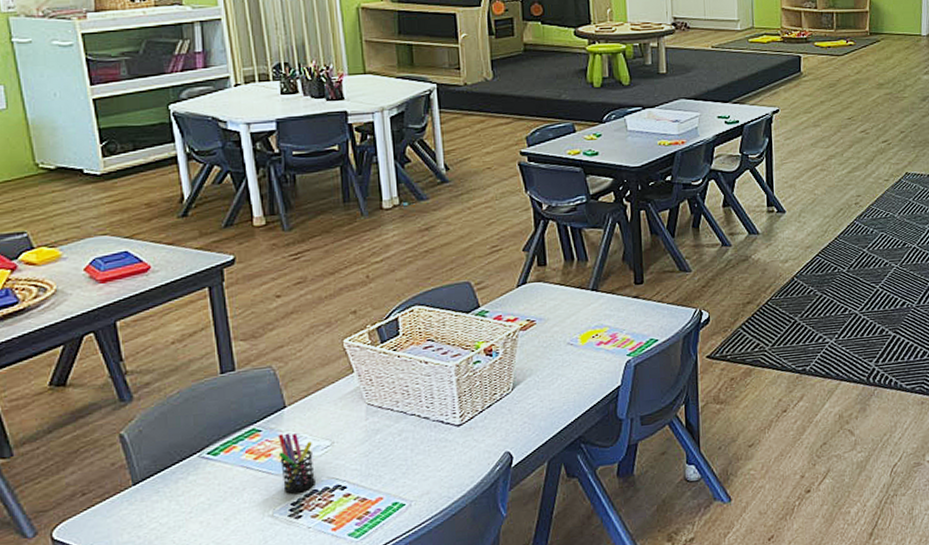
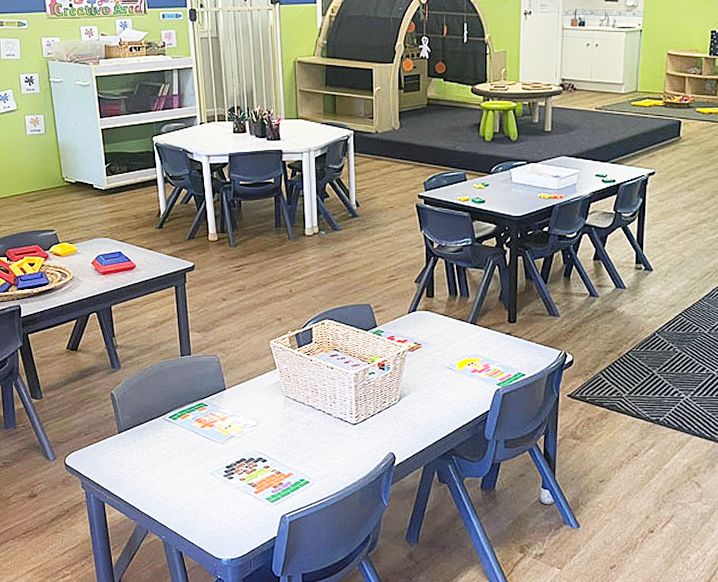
pen holder: present [278,433,315,494] -> none [219,410,244,459]

